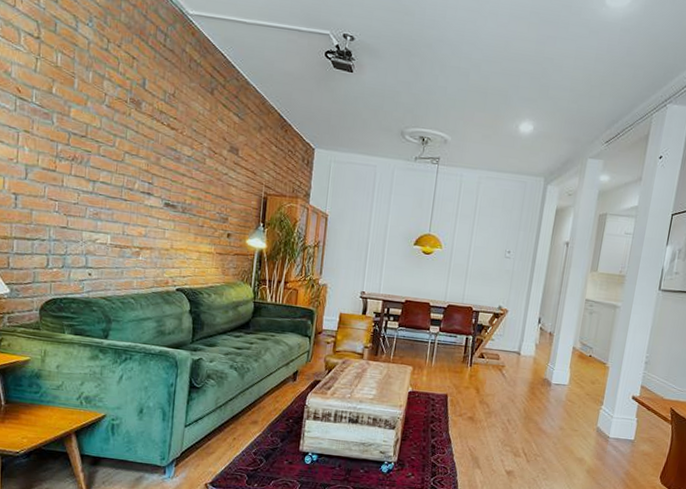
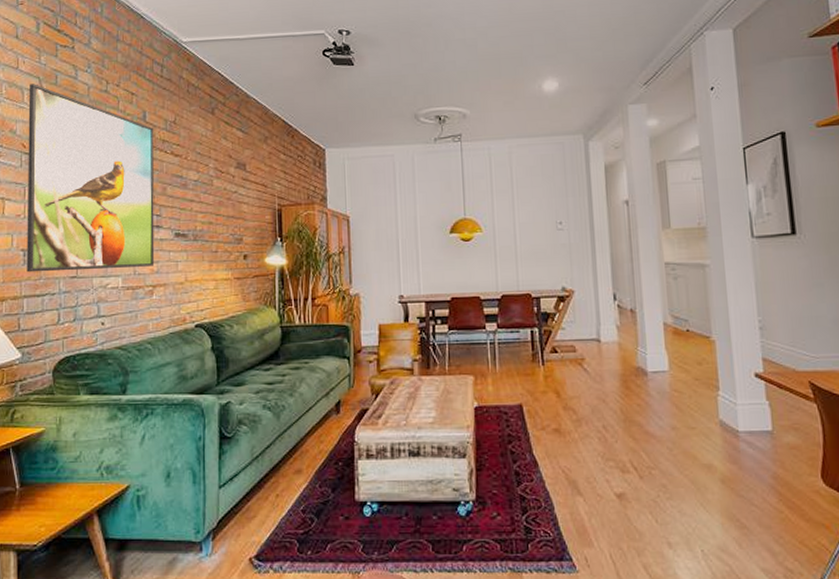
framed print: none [17,26,153,230] -> present [27,84,155,273]

